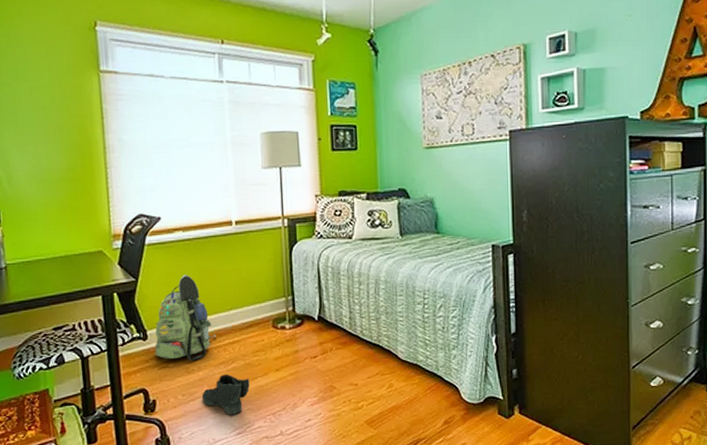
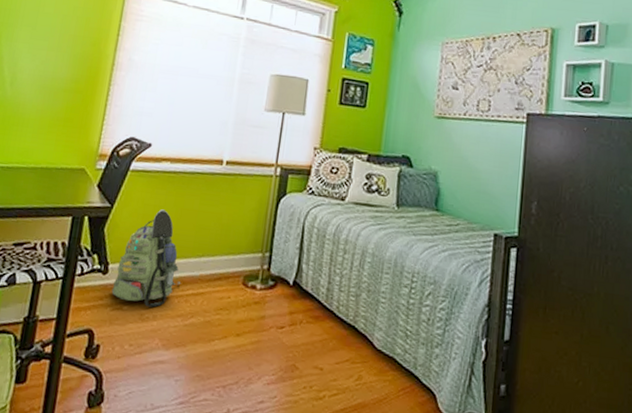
sneaker: present [201,374,250,415] -> none [149,328,206,380]

